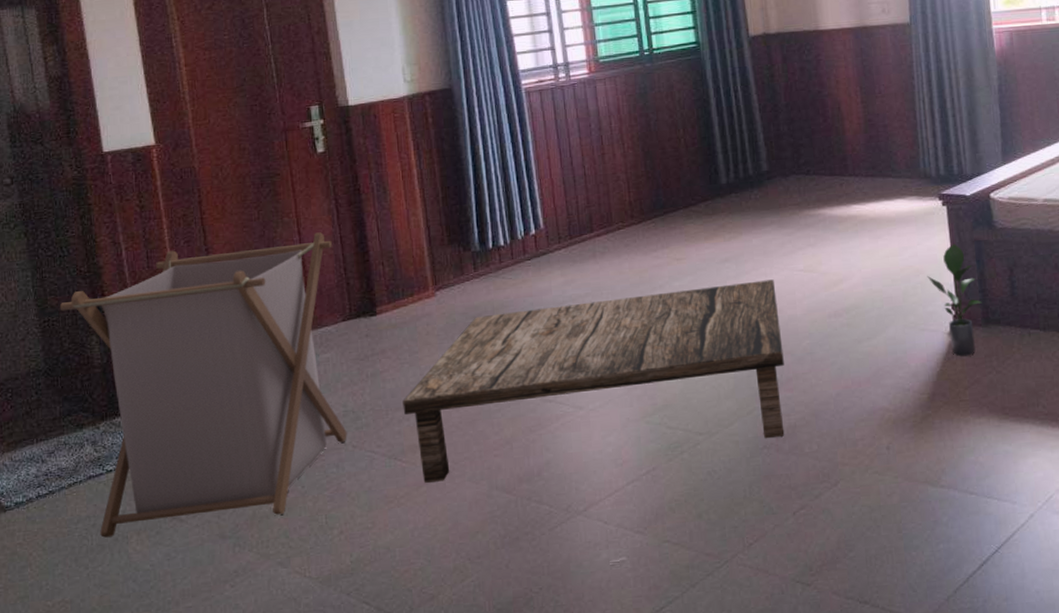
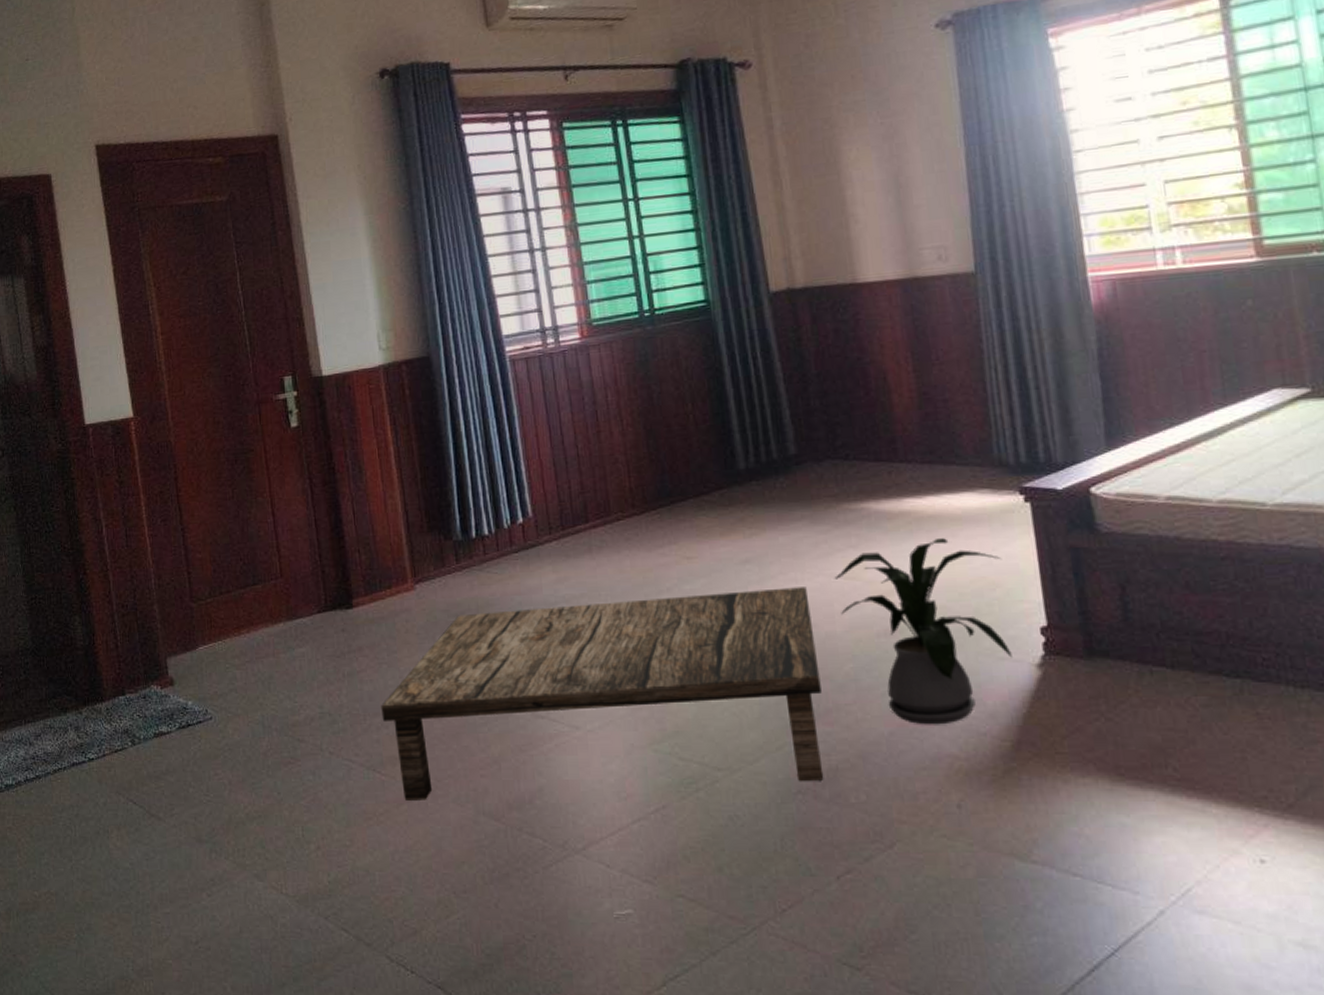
laundry basket: present [59,232,347,538] -> none [45,514,324,830]
house plant: none [796,236,930,386] -> present [834,538,1012,725]
potted plant: present [927,244,982,357] -> none [1006,551,1083,696]

